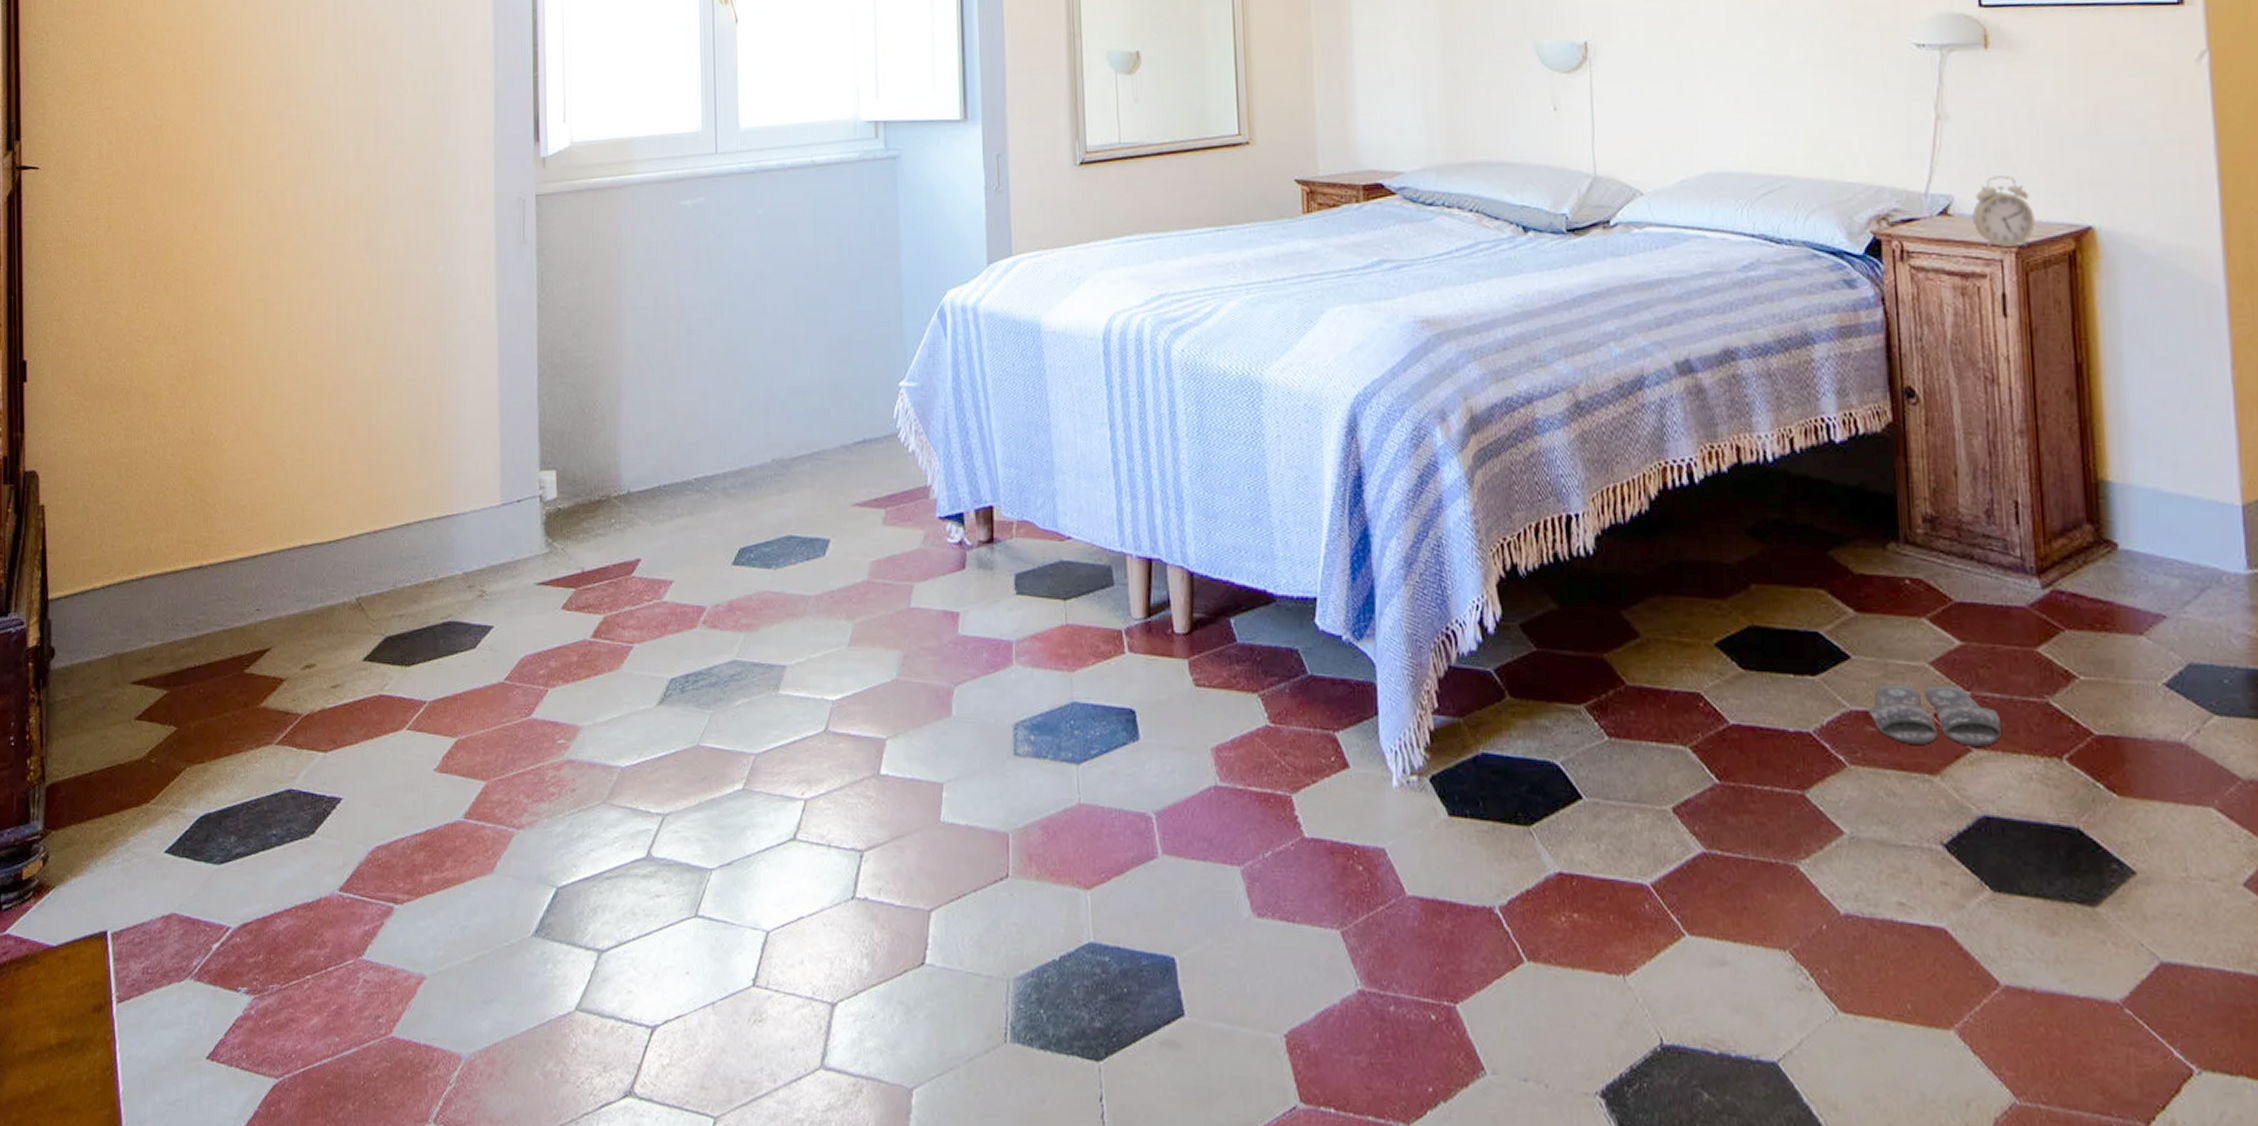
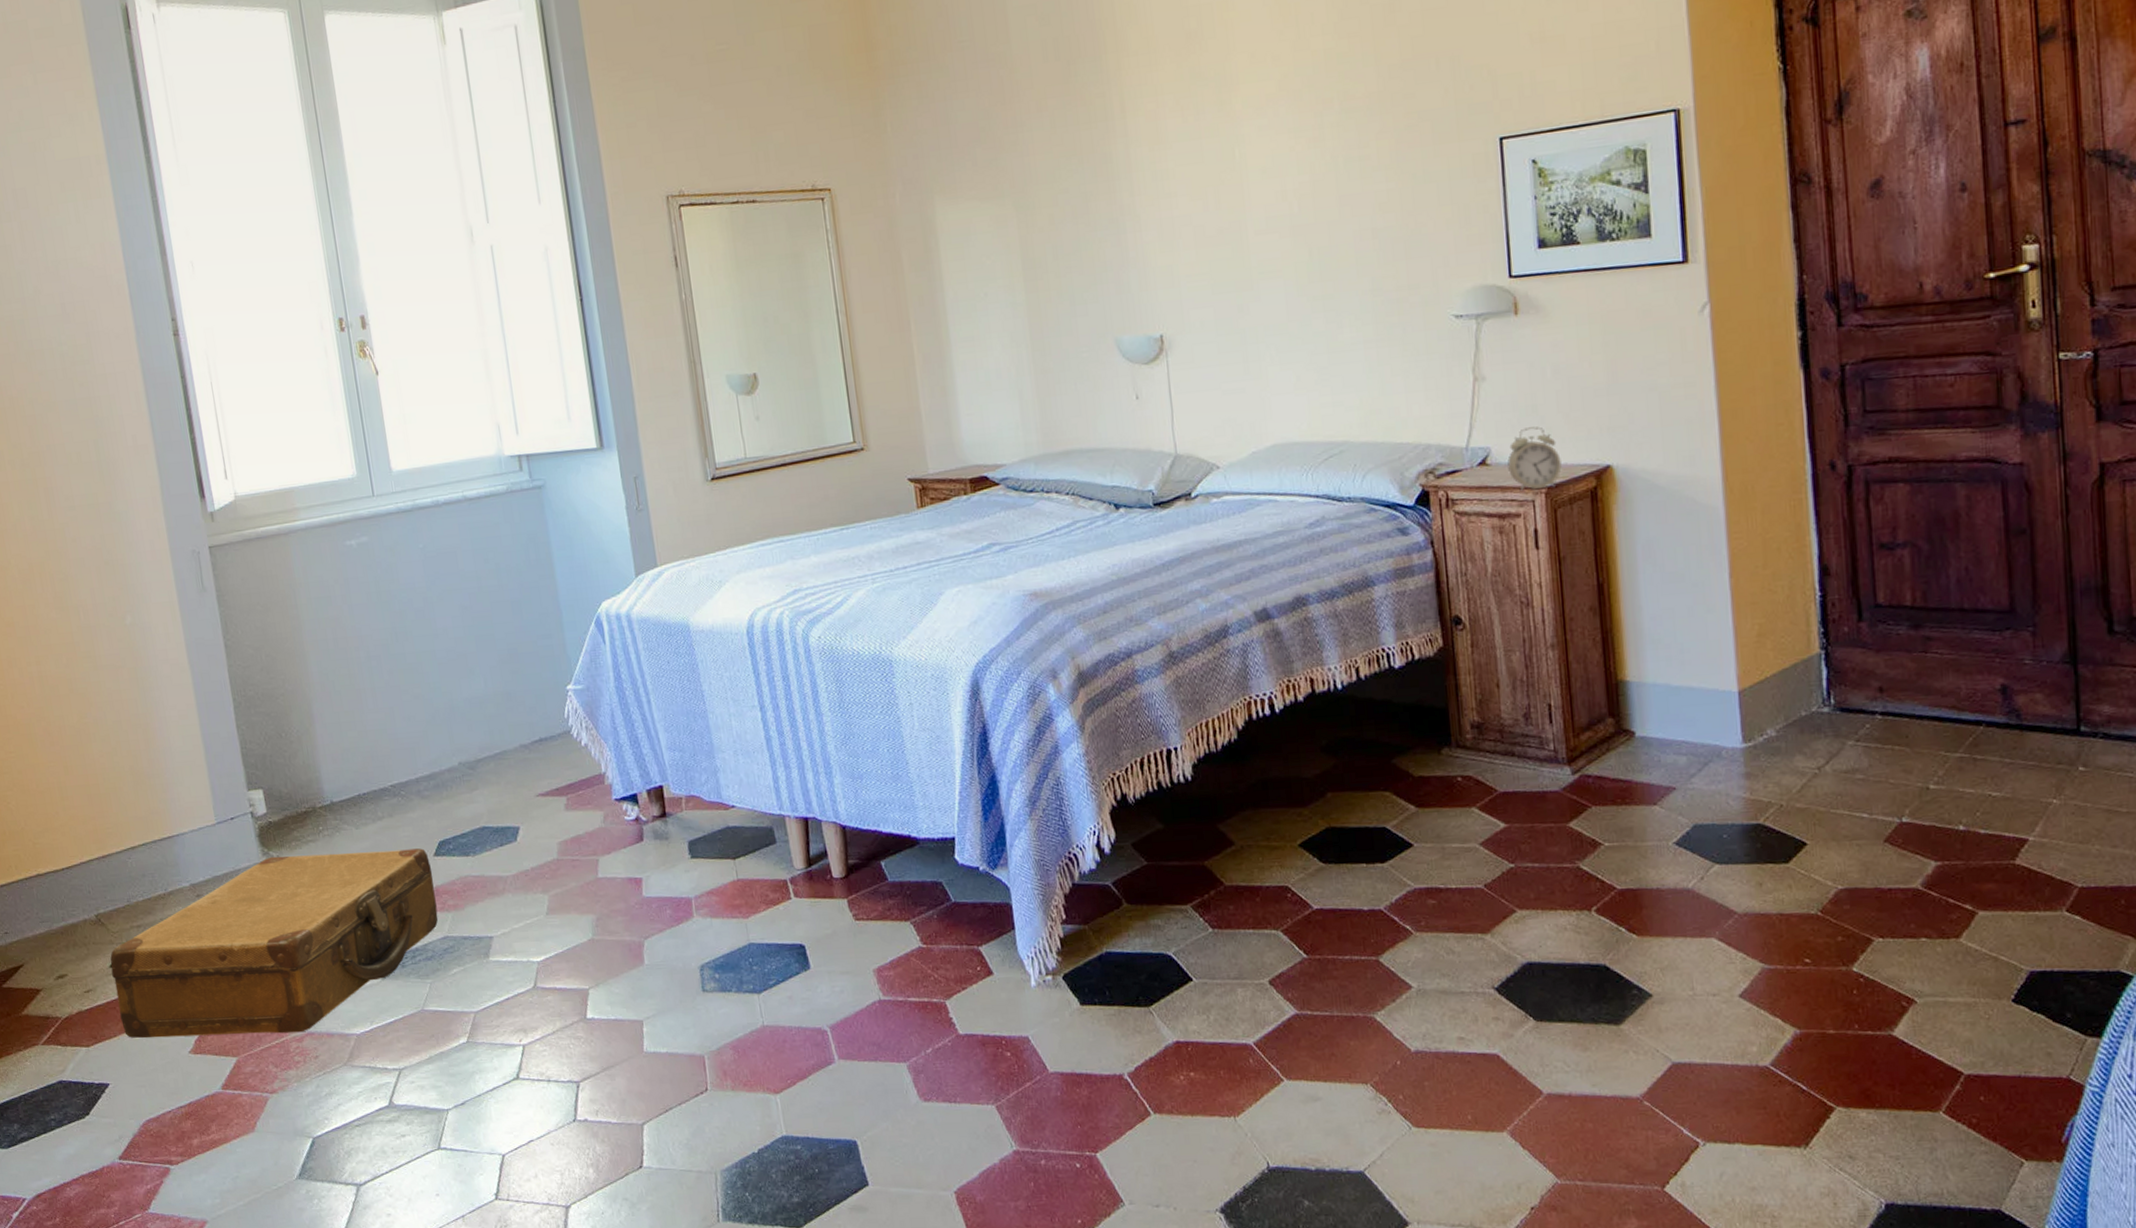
suitcase: none [364,549,729,759] -> present [110,848,439,1039]
slippers: present [1867,684,2002,747] -> none [1429,860,1541,912]

